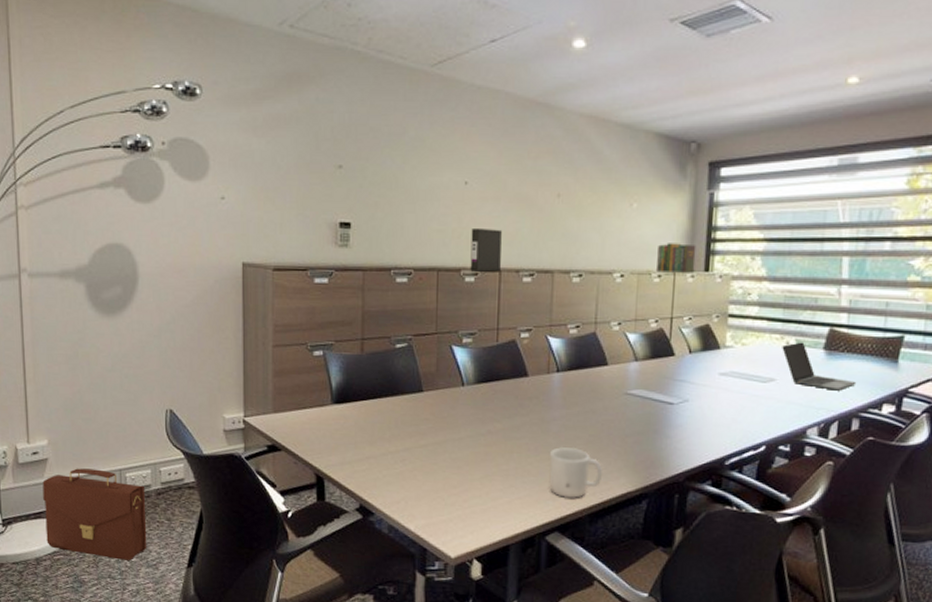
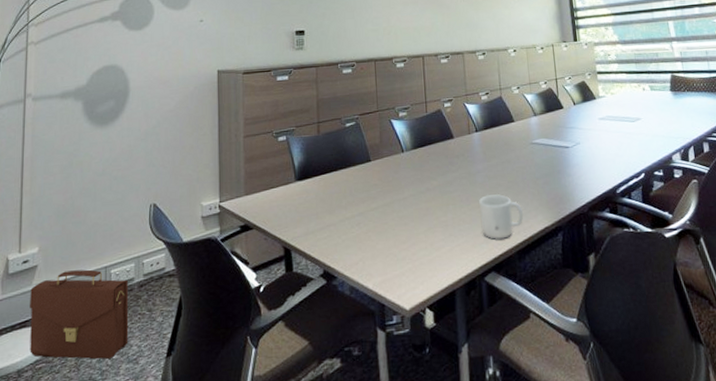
binder: present [470,227,502,272] -> none [398,25,423,59]
books: present [657,243,696,273] -> none [538,22,567,46]
laptop: present [782,342,857,391] -> none [640,87,700,122]

